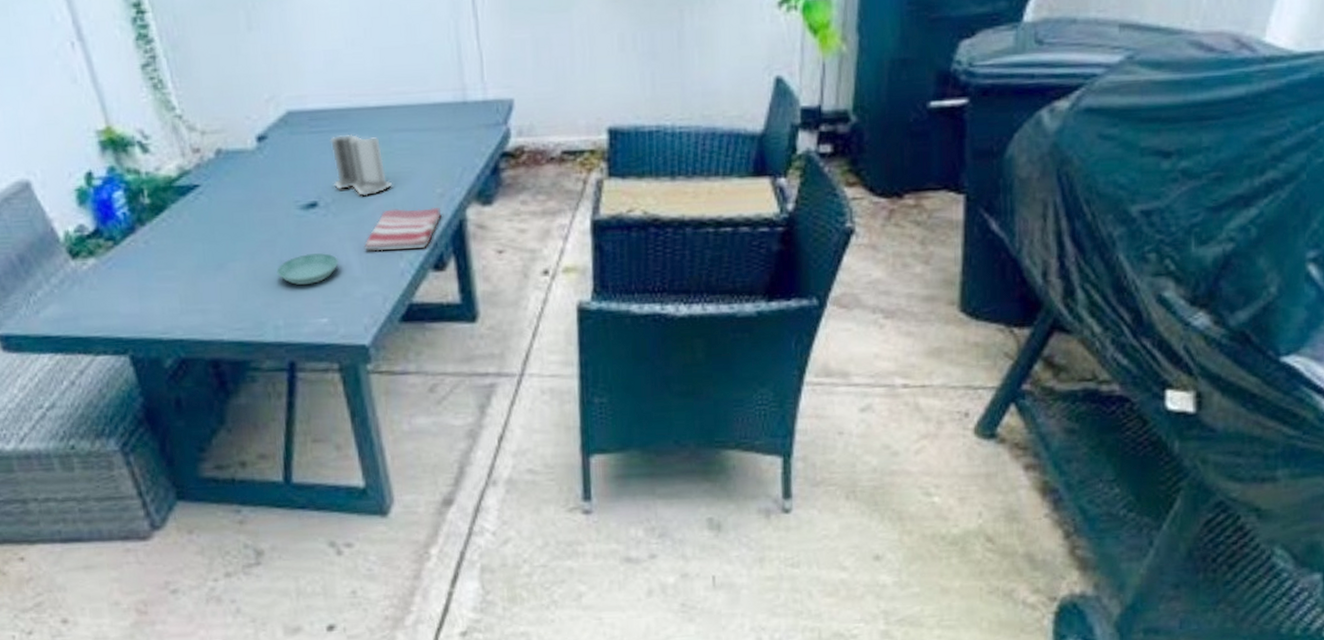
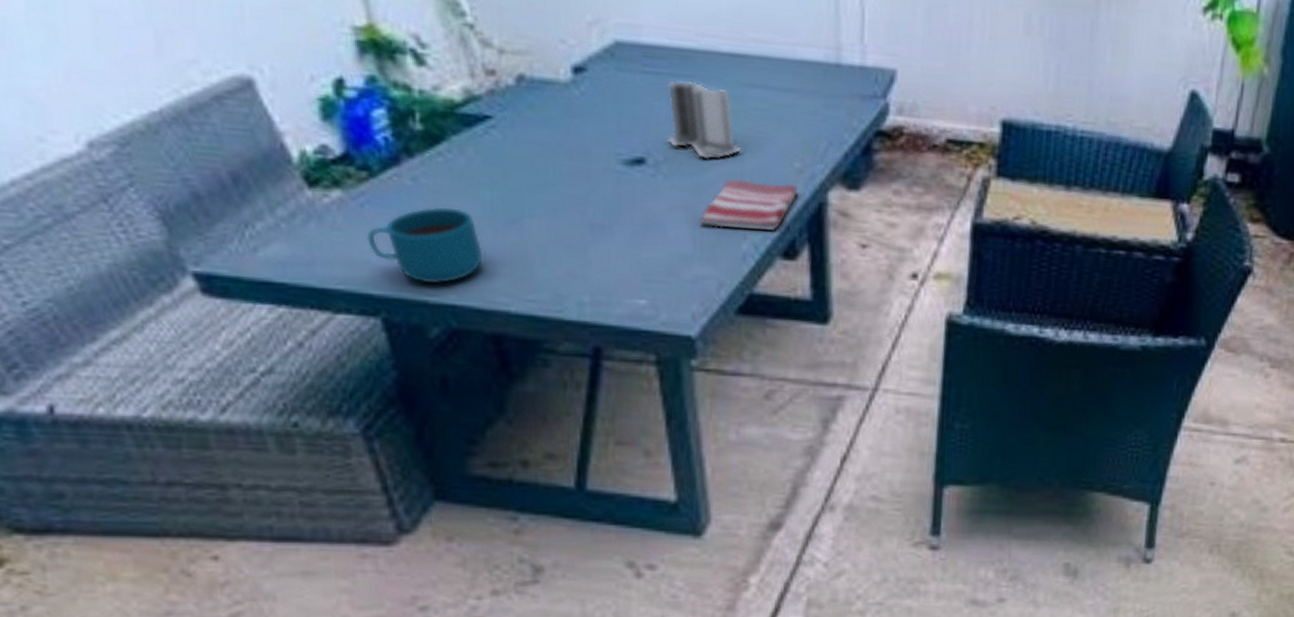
cup: none [115,261,201,325] -> present [367,206,483,285]
saucer: present [277,252,338,285] -> none [586,219,666,257]

